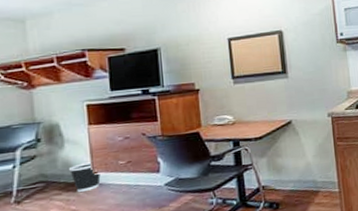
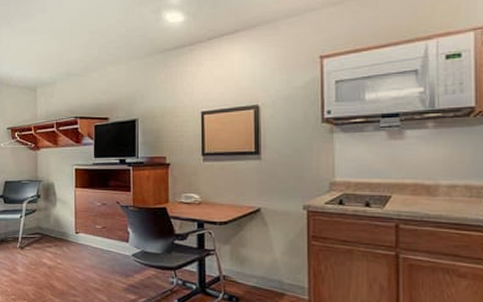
wastebasket: present [69,162,102,192] -> none [59,222,82,248]

